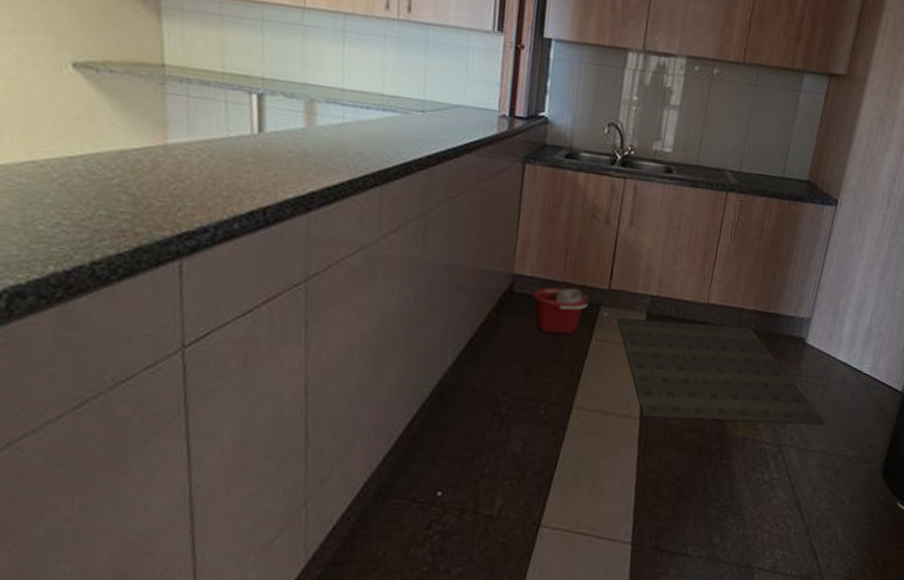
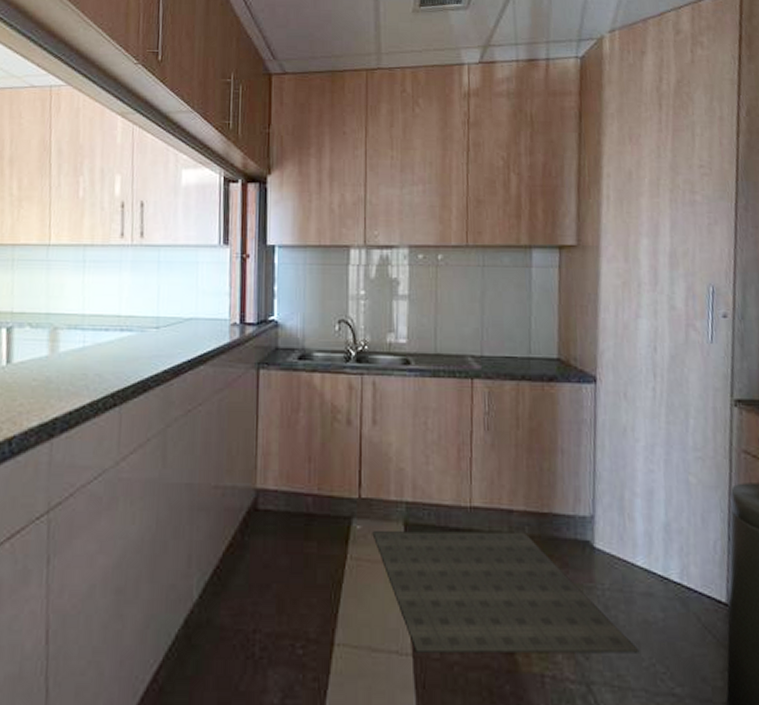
bucket: present [532,287,589,335] -> none [277,499,339,554]

